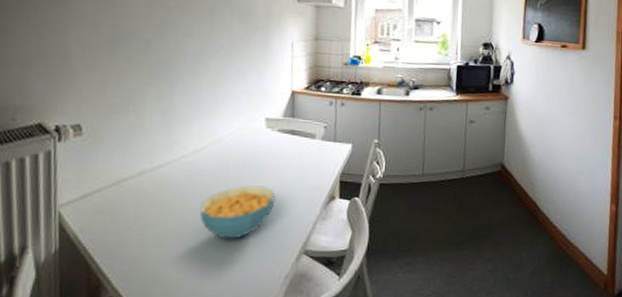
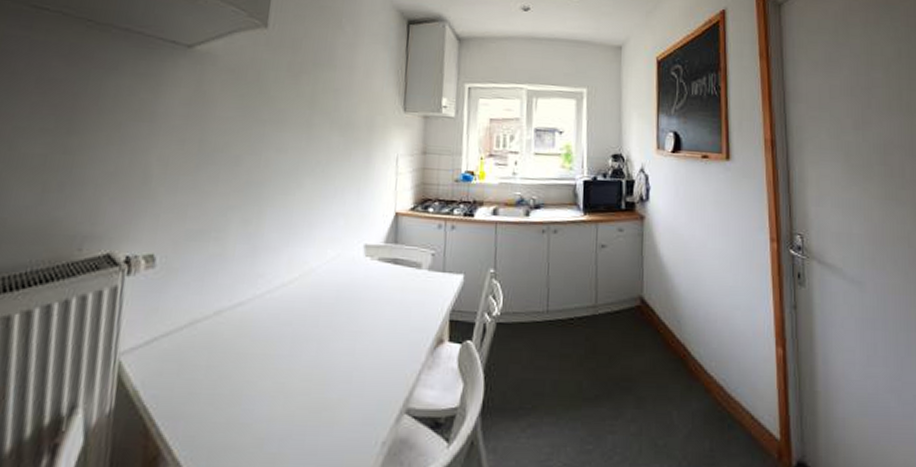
cereal bowl: present [199,185,275,239] -> none [283,326,373,394]

